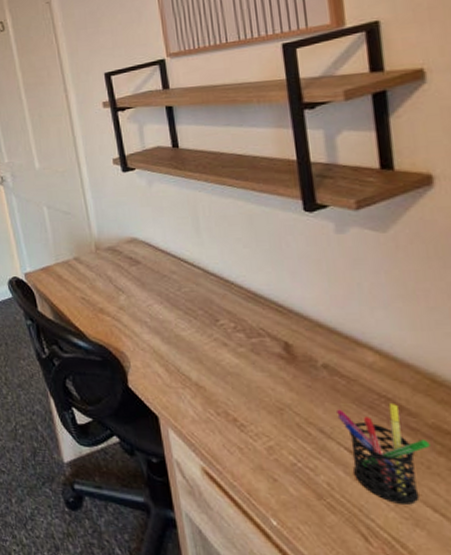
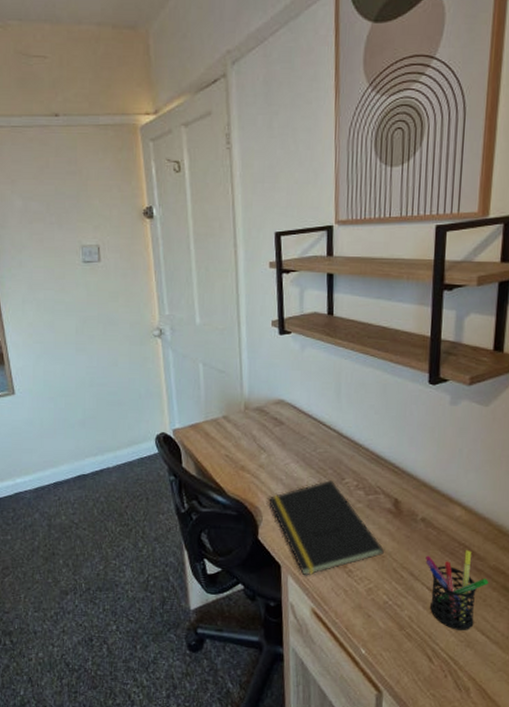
notepad: none [134,322,282,430] -> present [269,480,385,576]

